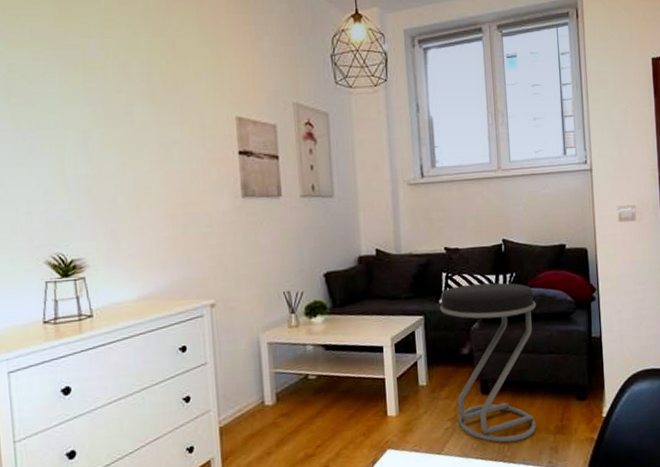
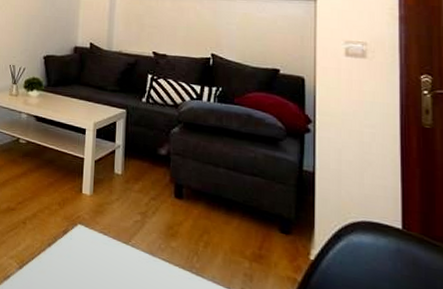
stool: present [440,282,536,443] -> none [142,89,242,257]

